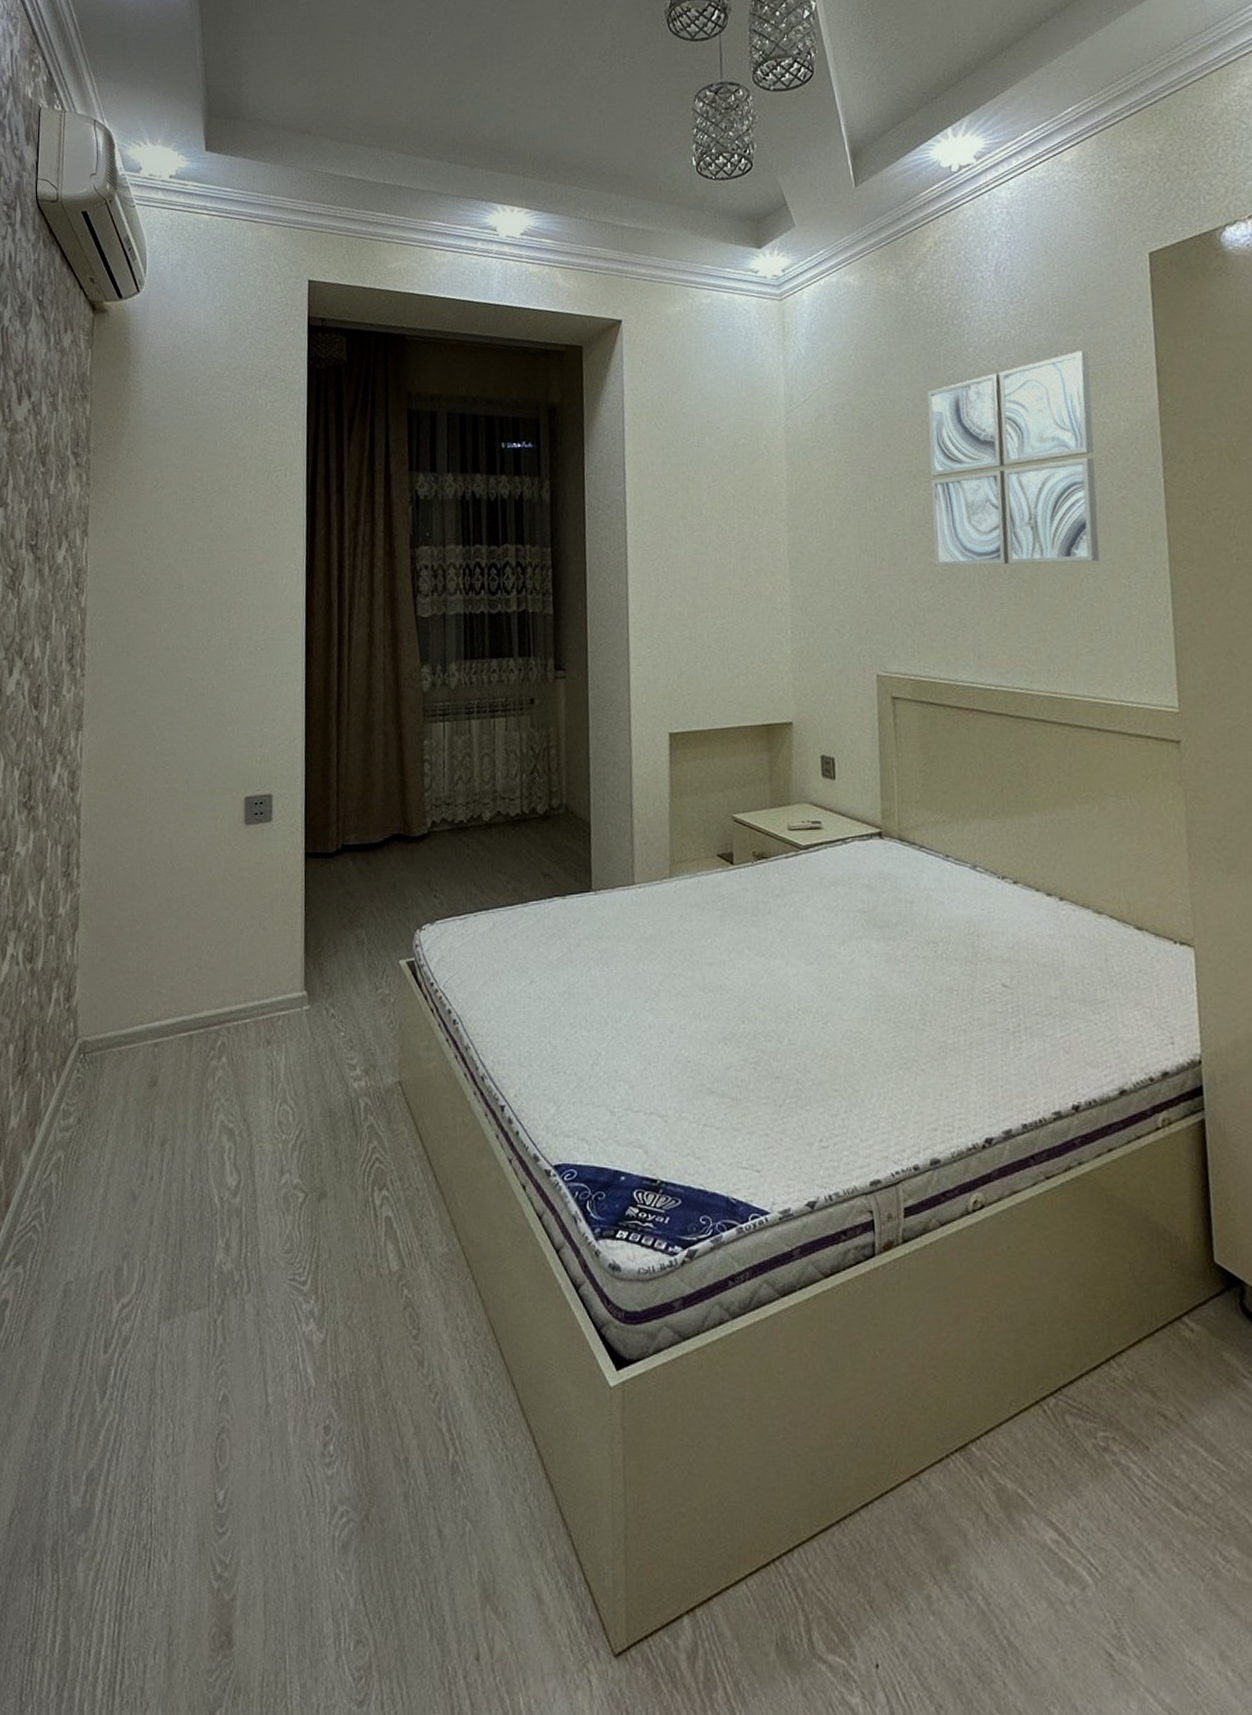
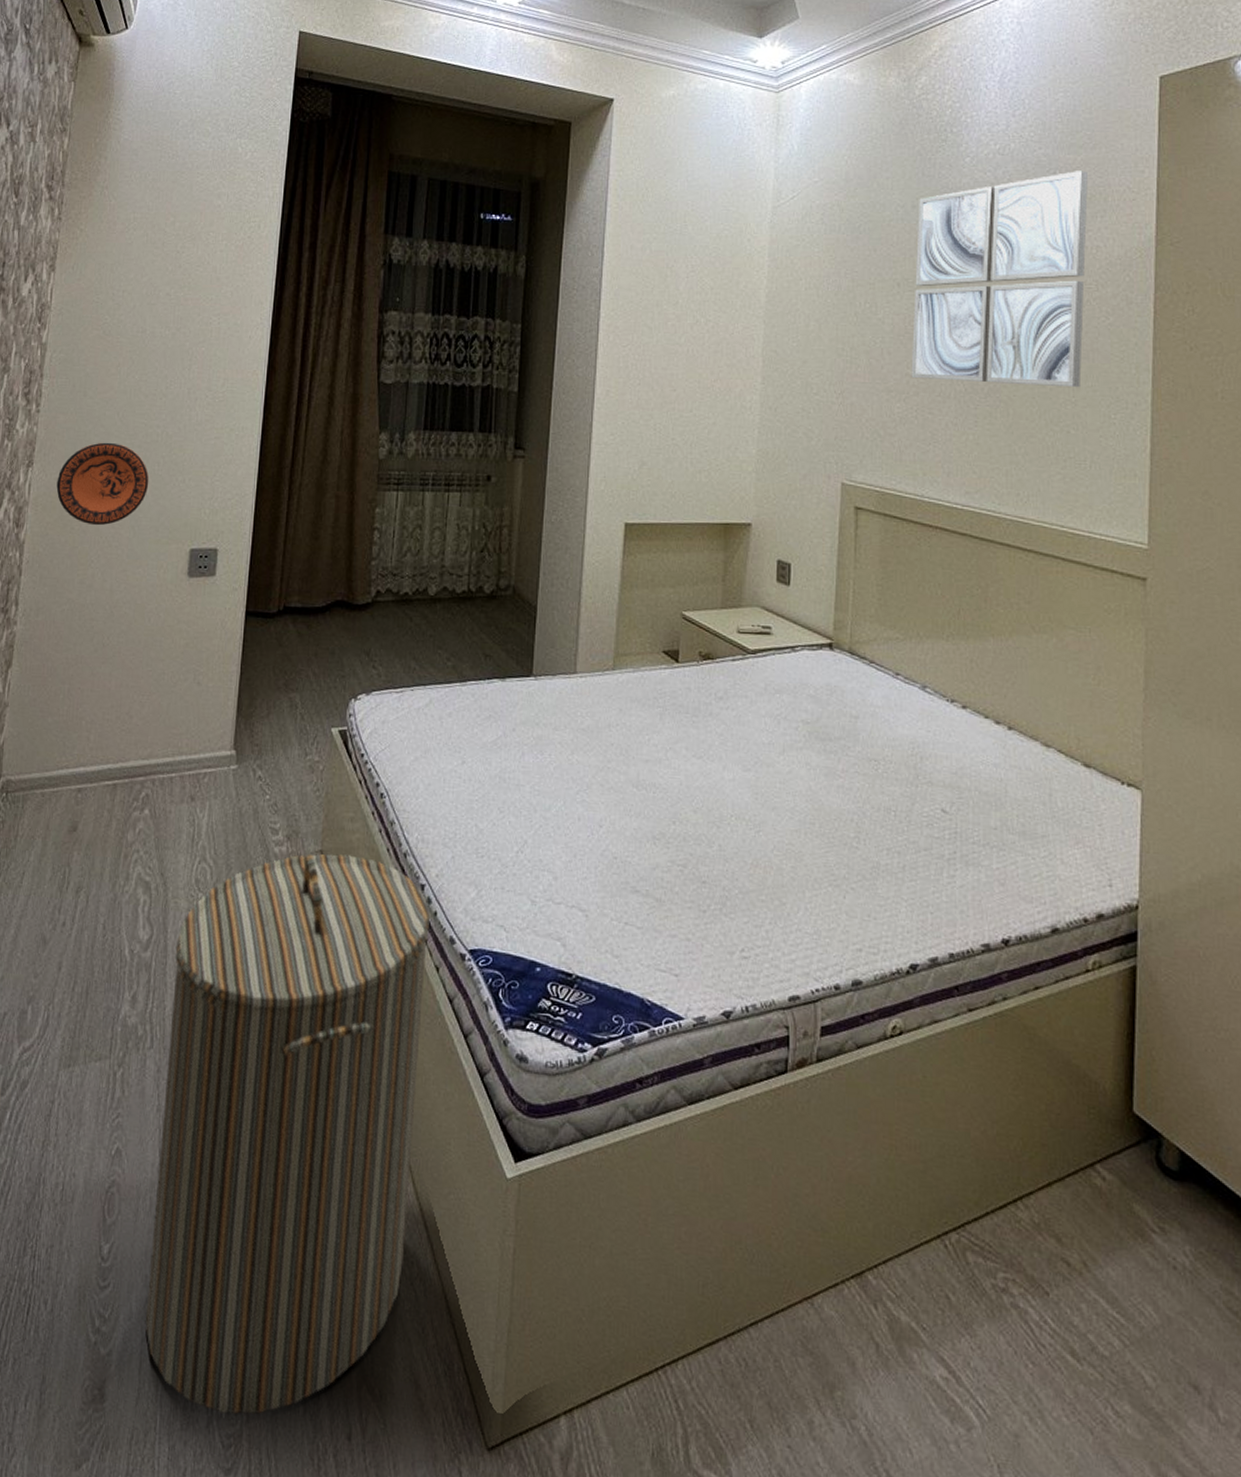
decorative plate: none [107,699,199,783] -> present [56,442,149,526]
laundry hamper: none [264,1083,516,1647] -> present [145,853,431,1415]

